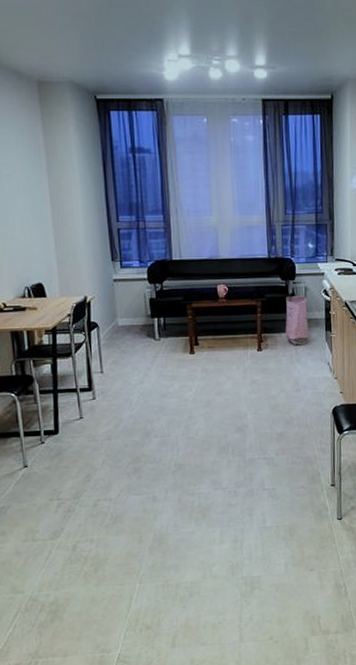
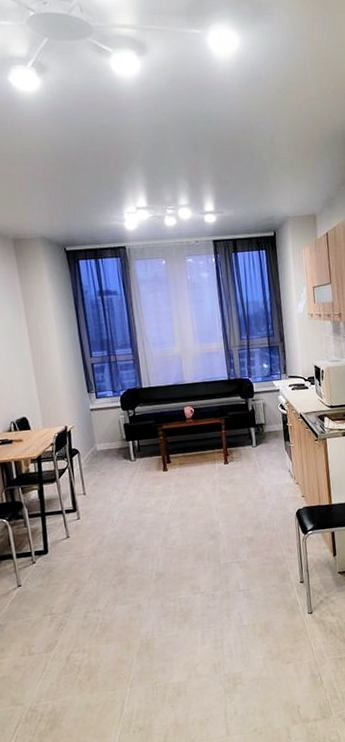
bag: present [285,296,309,346] -> none [247,411,270,457]

